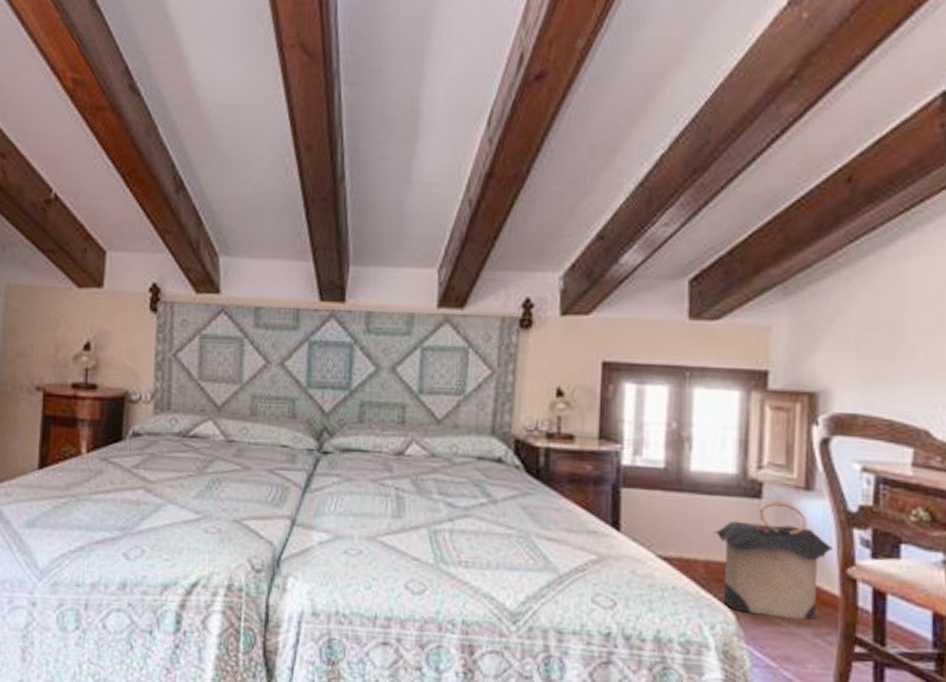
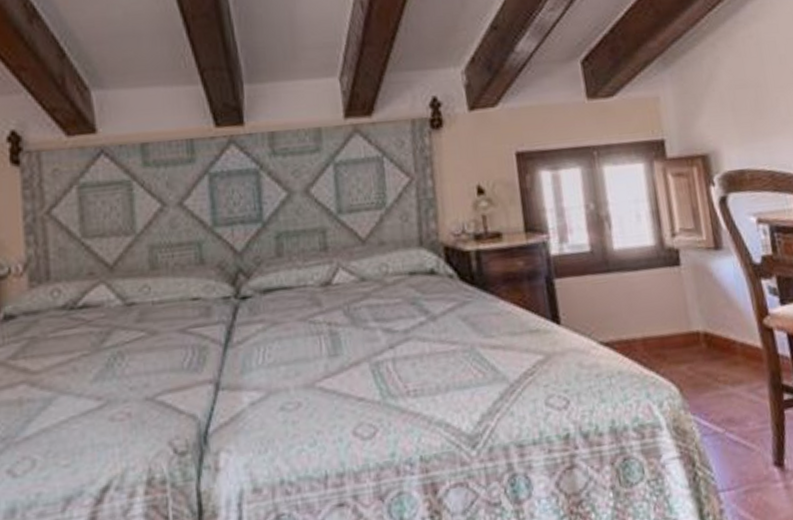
laundry hamper: present [713,501,833,621] -> none [645,265,748,384]

